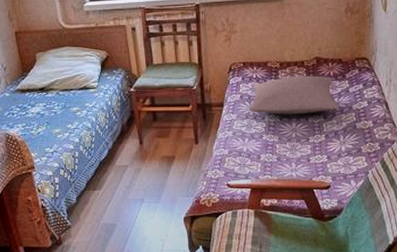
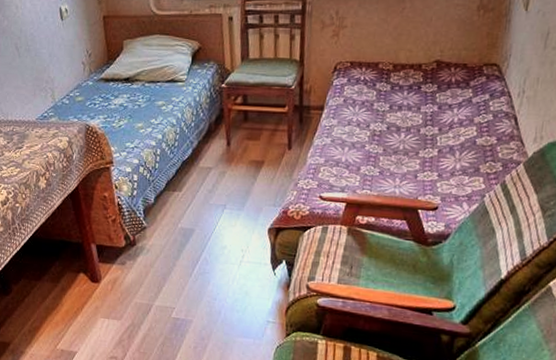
pillow: present [250,75,339,115] -> none [353,80,458,125]

